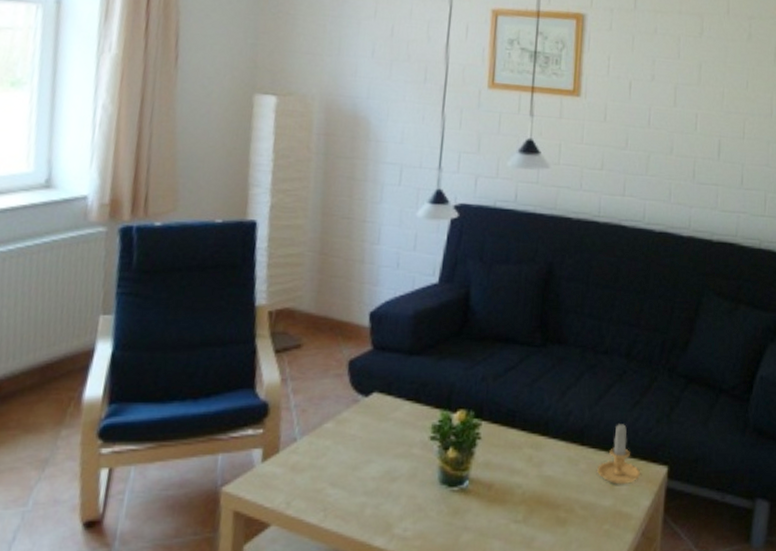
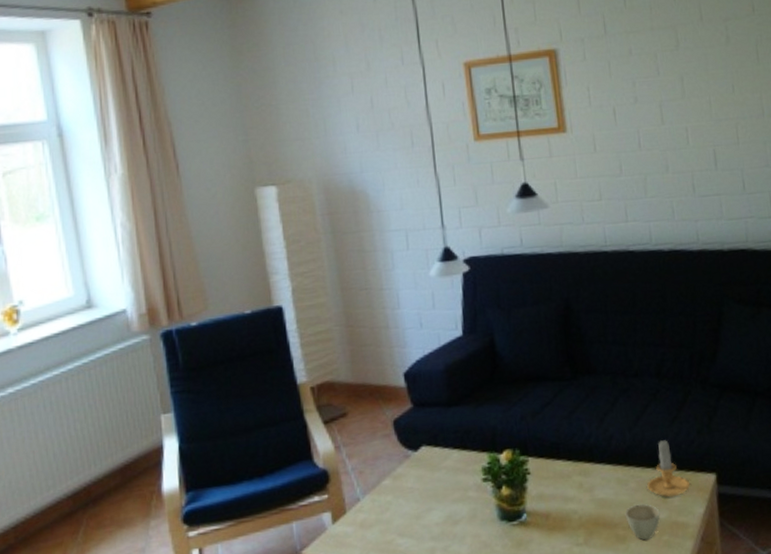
cup: none [569,487,606,527] -> present [625,503,660,541]

